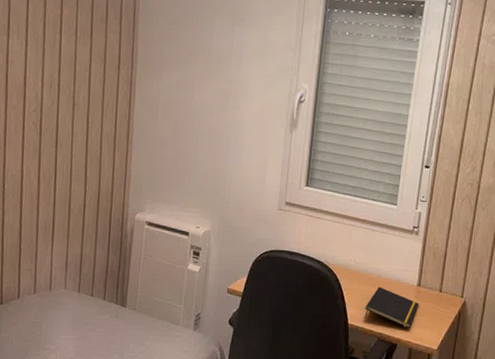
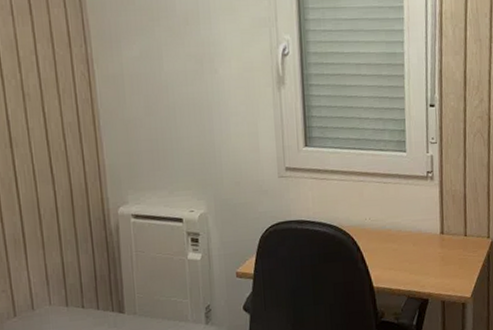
notepad: present [364,286,420,329] -> none [389,241,446,281]

